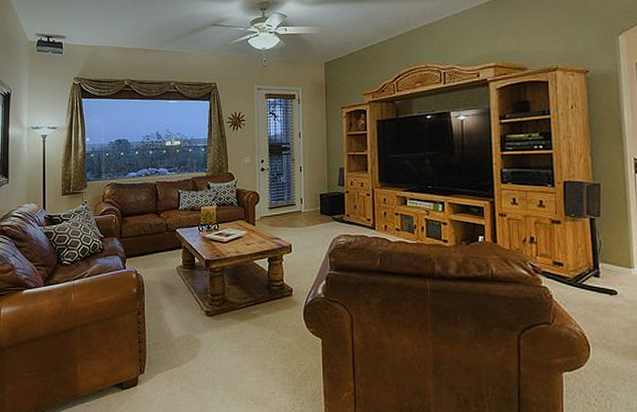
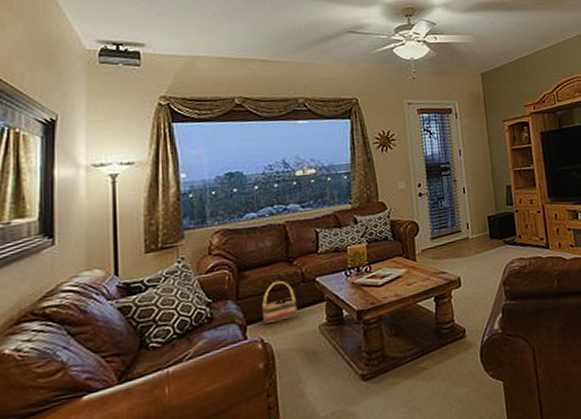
basket: none [137,227,162,260] -> present [262,280,298,325]

